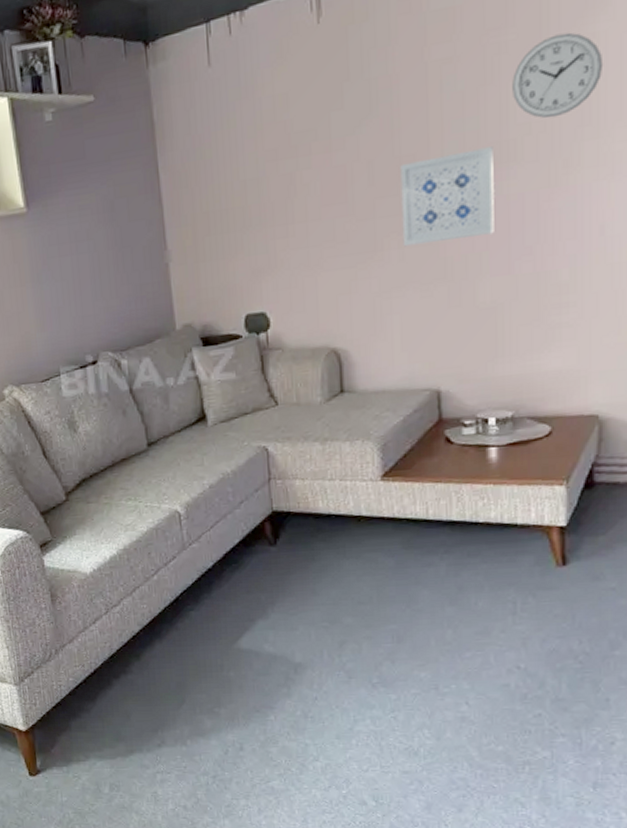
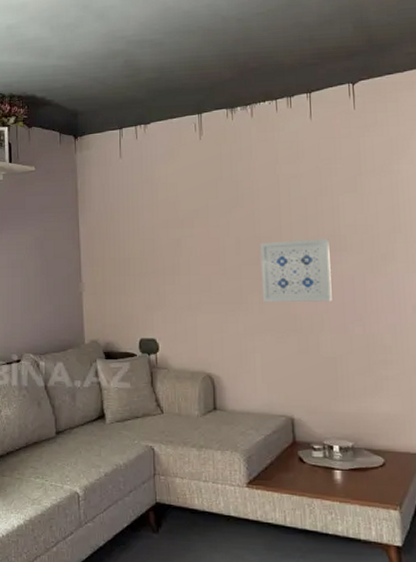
wall clock: present [512,32,604,119] -> none [341,168,407,224]

